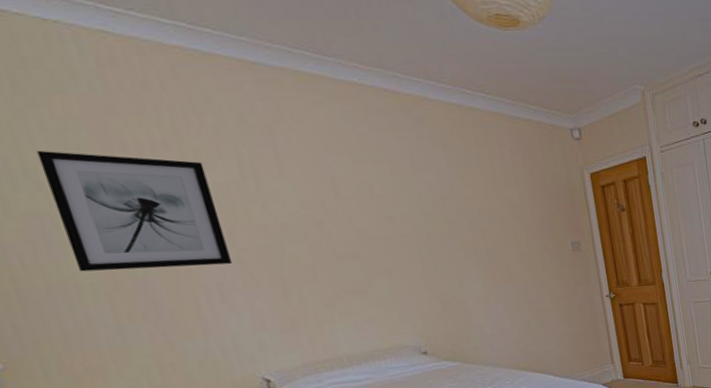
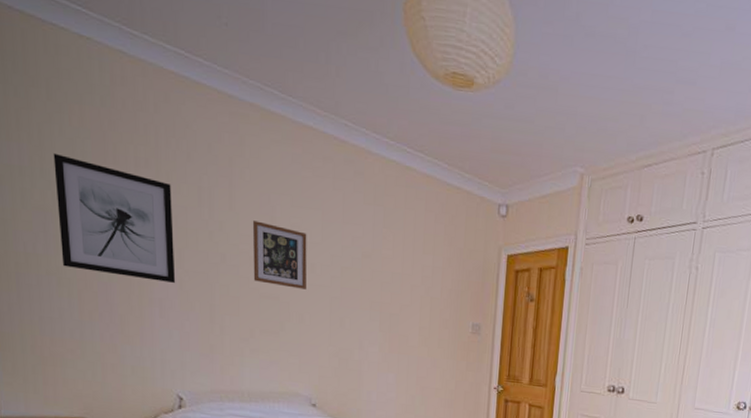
picture frame: none [310,184,389,245] -> present [252,220,307,290]

